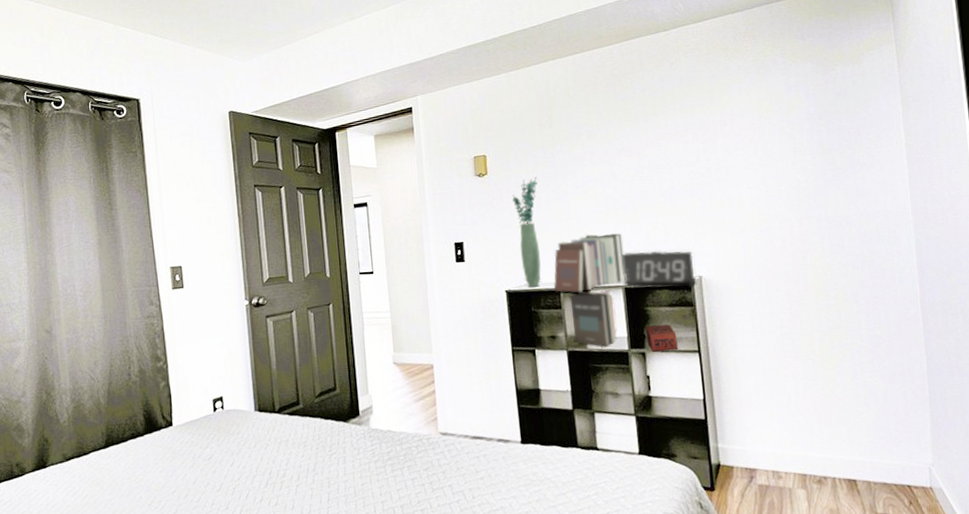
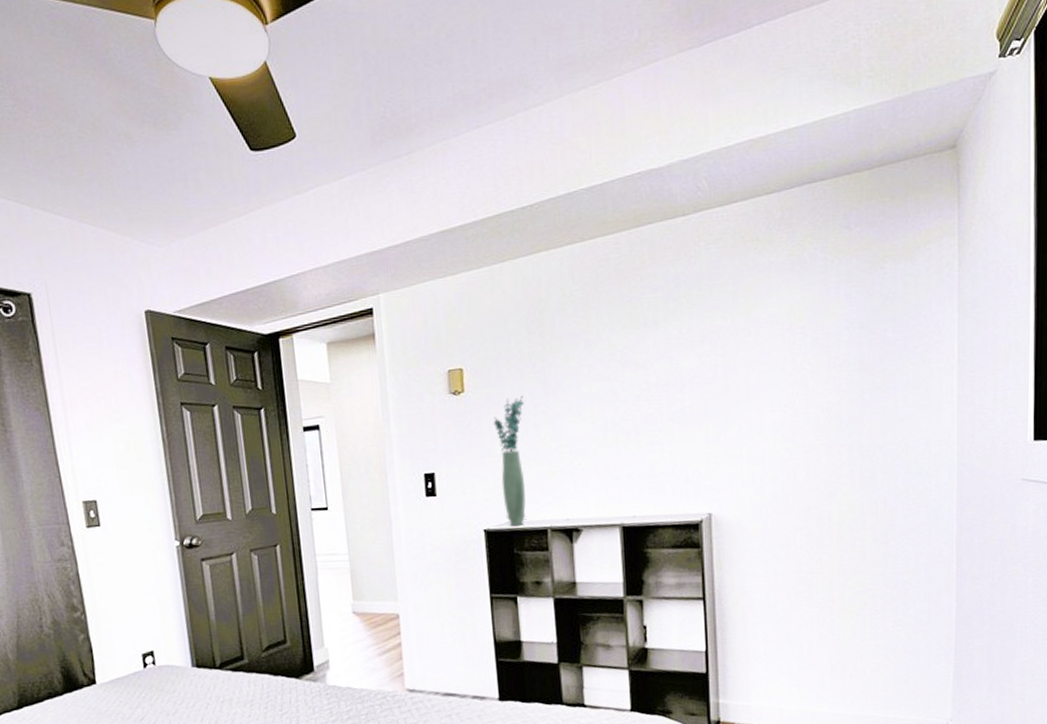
books: present [554,233,626,293] -> none [540,463,624,533]
books: present [570,291,617,347] -> none [558,530,611,594]
alarm clock: present [622,250,697,289] -> none [621,483,706,528]
decorative box: present [646,324,678,352] -> none [645,568,680,599]

